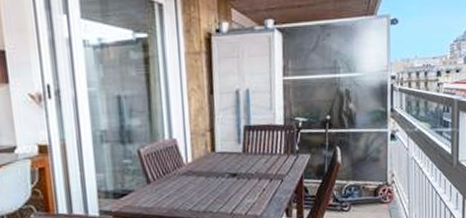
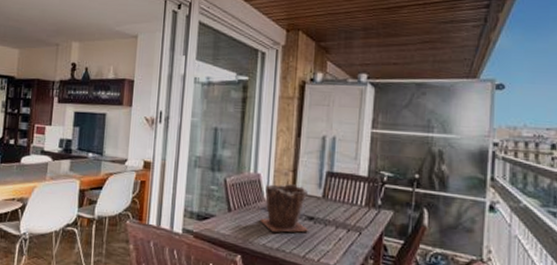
plant pot: none [182,144,234,195] -> present [260,184,310,233]

